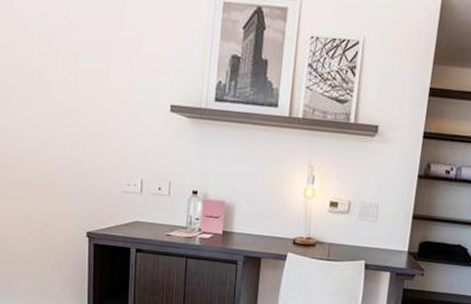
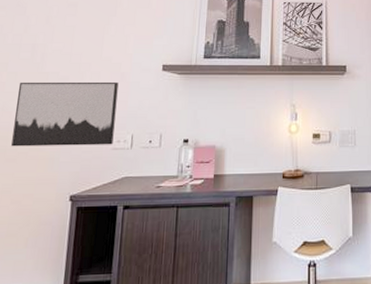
wall art: none [29,111,126,188] -> present [11,81,119,147]

